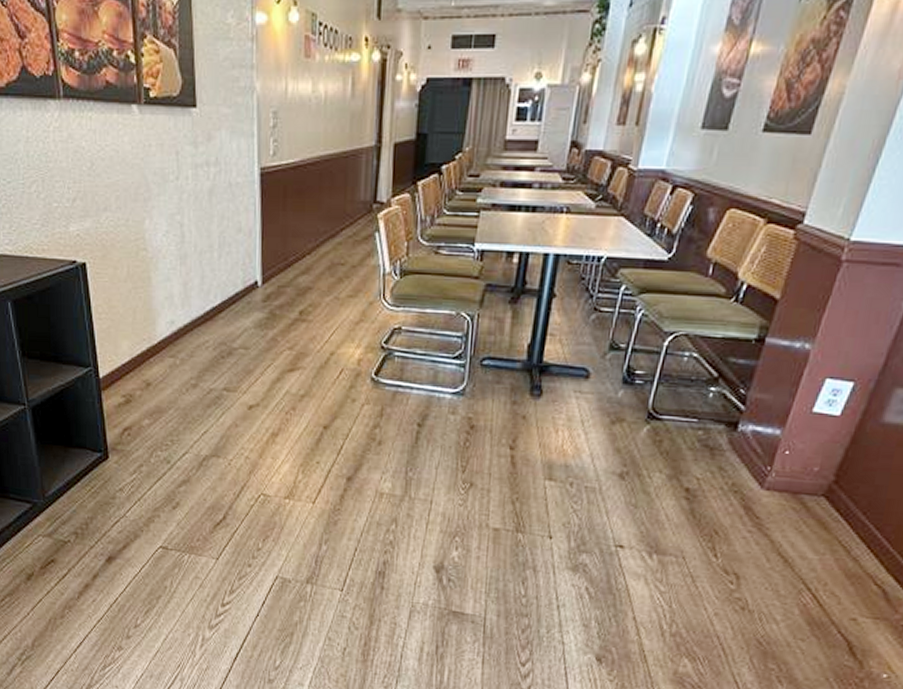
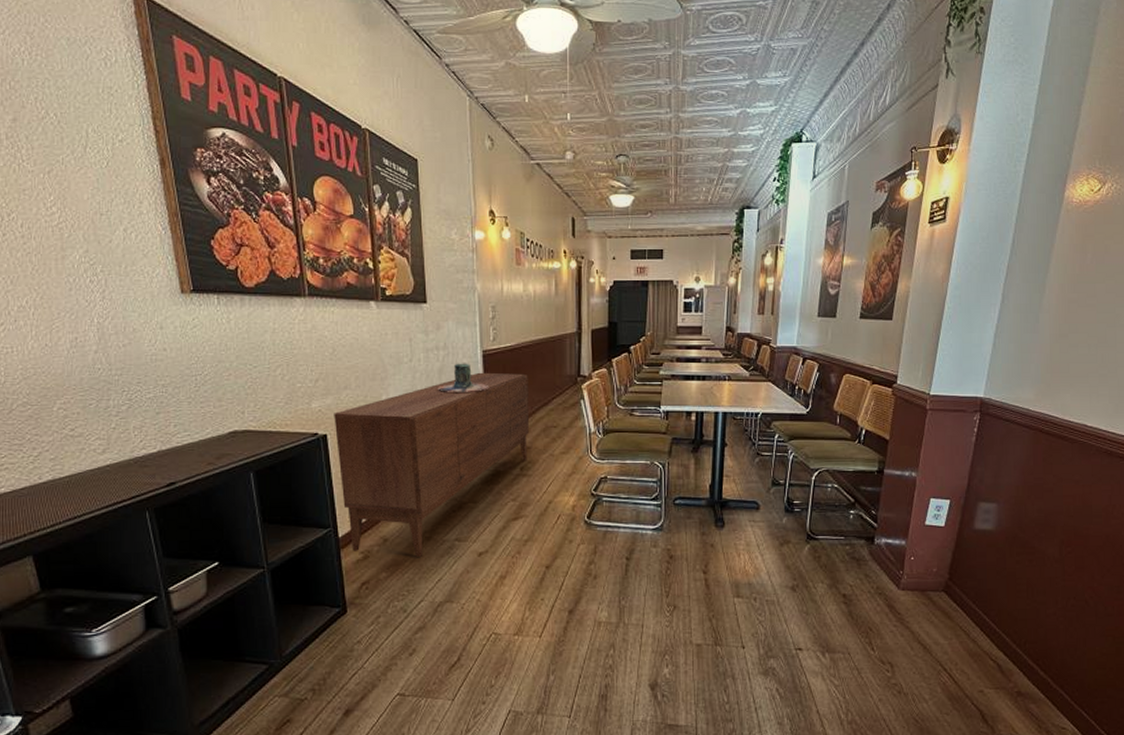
sideboard: none [93,194,314,407] -> present [334,372,529,558]
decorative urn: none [208,182,267,219] -> present [438,363,489,392]

